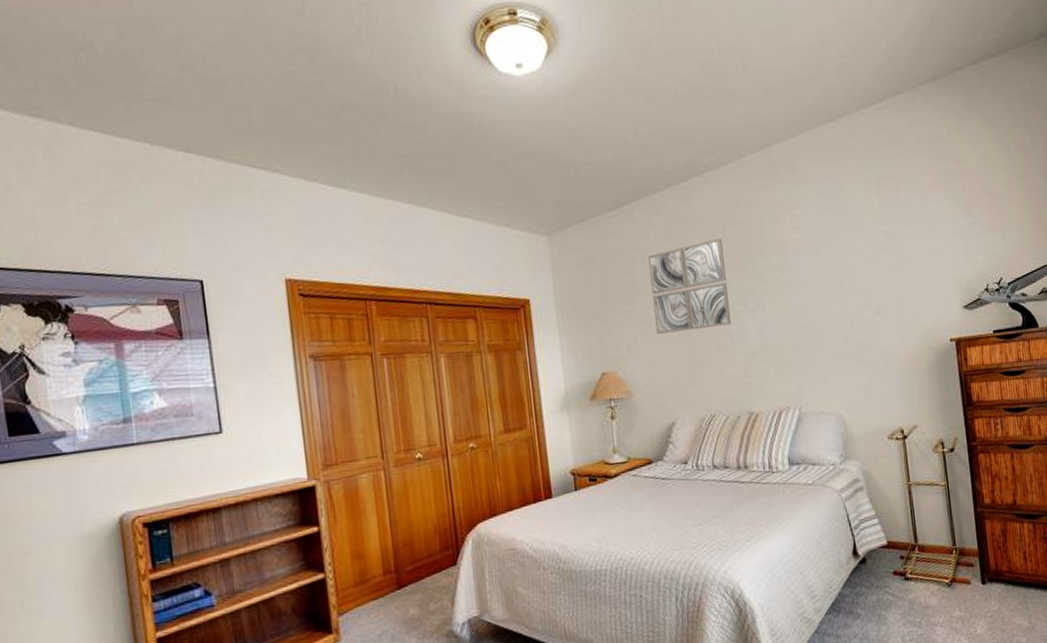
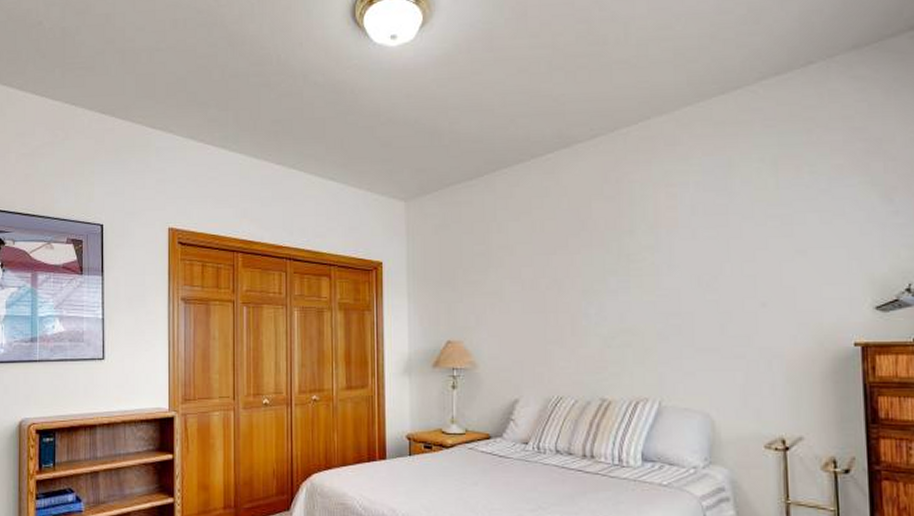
wall art: present [648,237,732,334] -> none [506,212,590,307]

